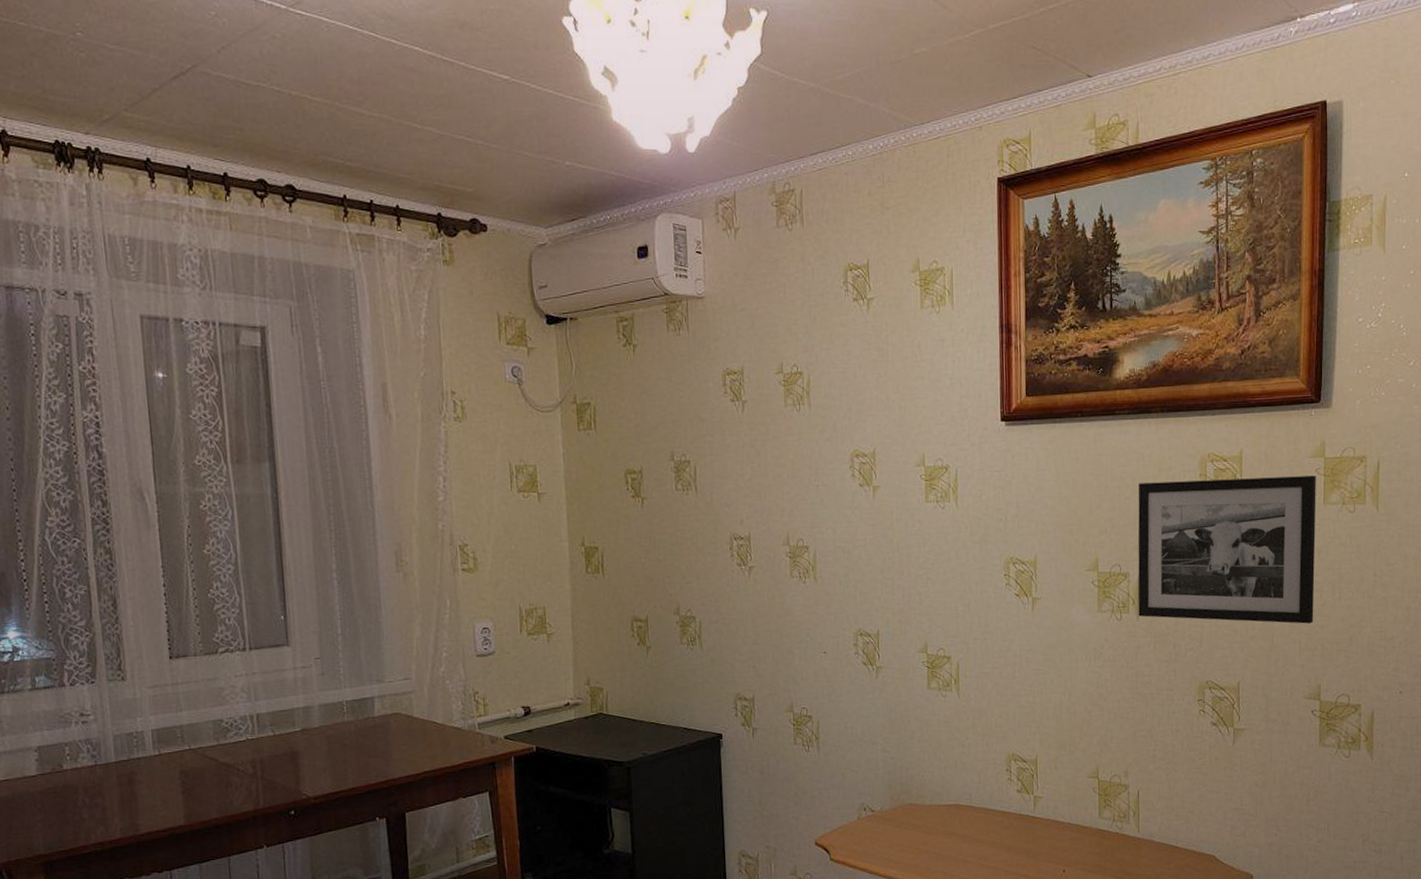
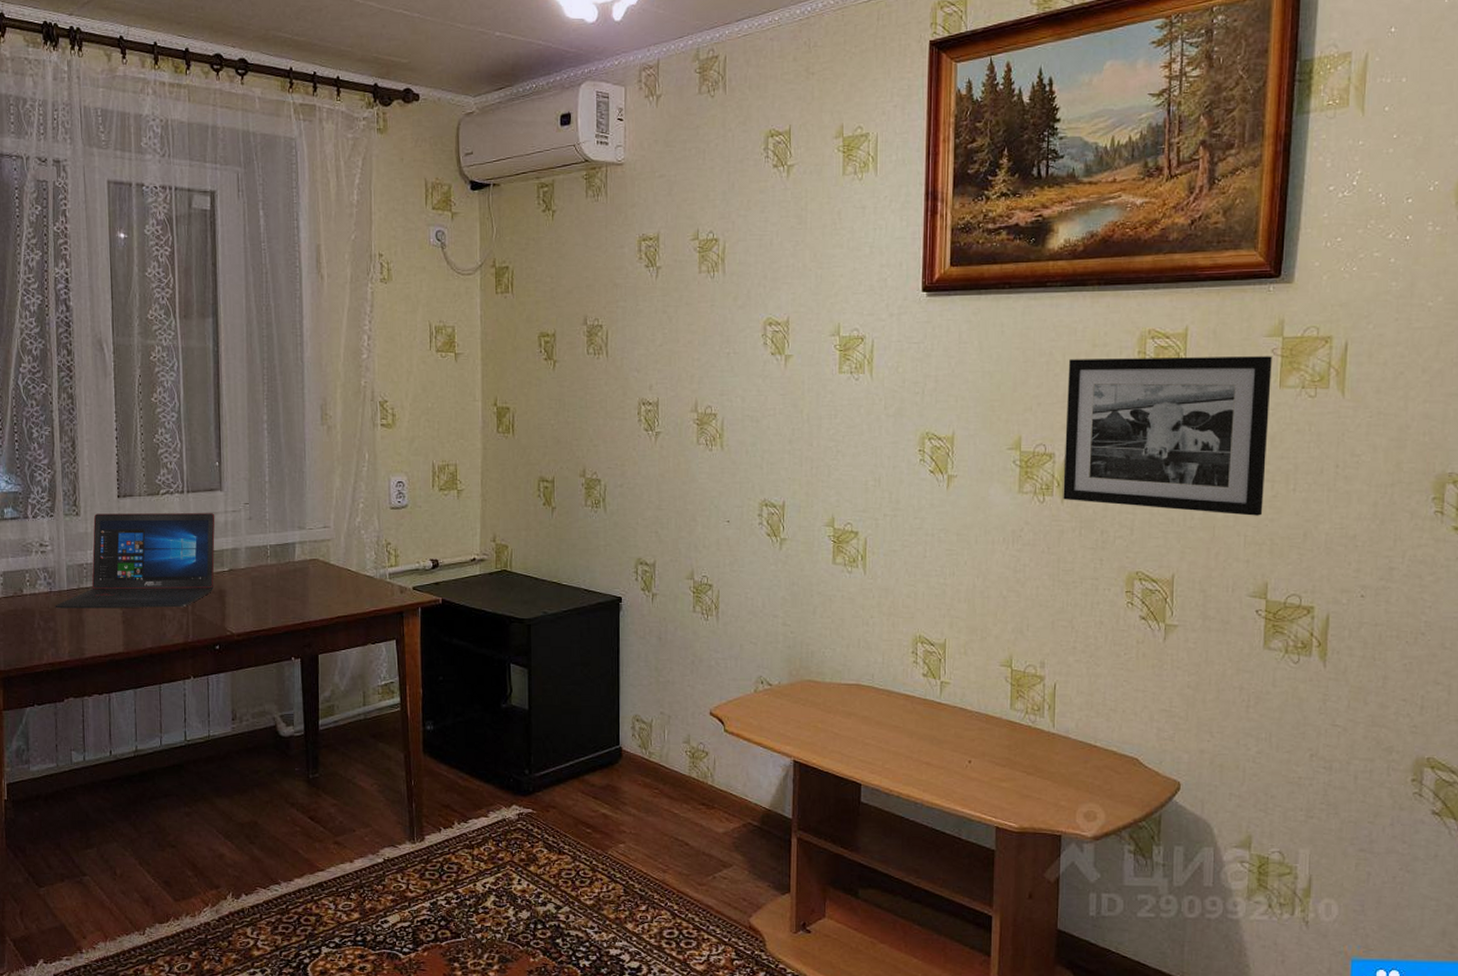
laptop: none [101,670,285,783] -> present [55,513,215,609]

